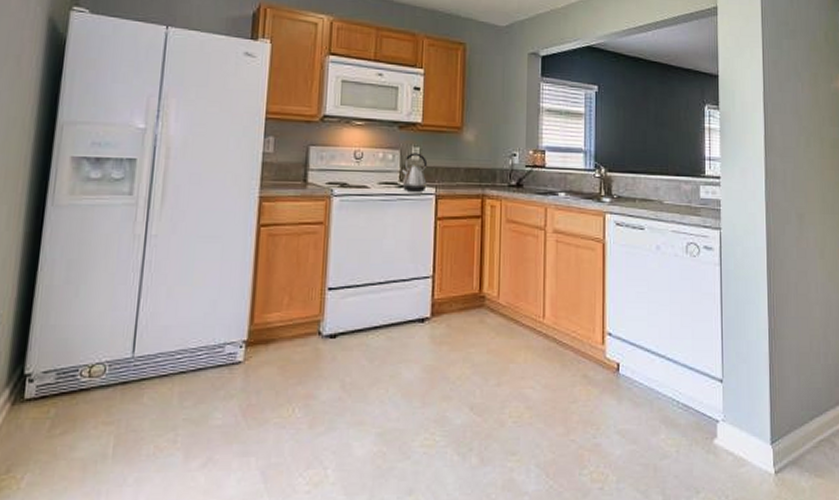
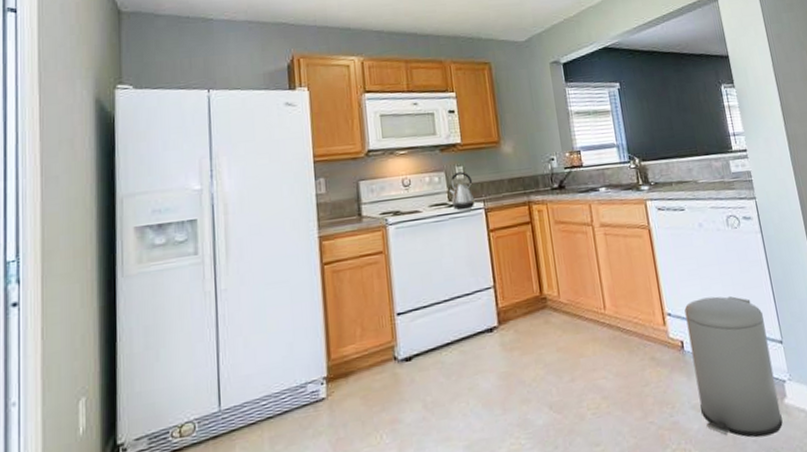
pedal bin: none [626,323,708,474] -> present [684,296,783,437]

